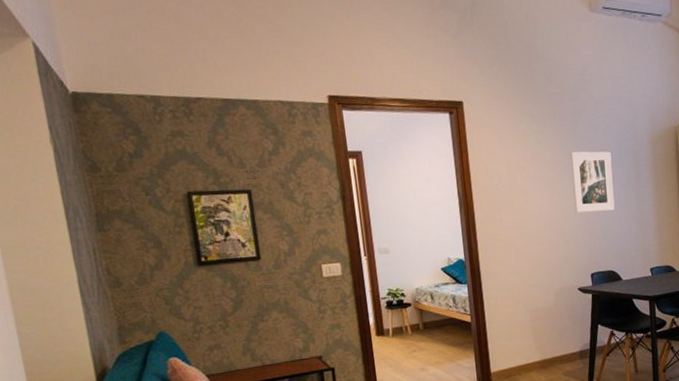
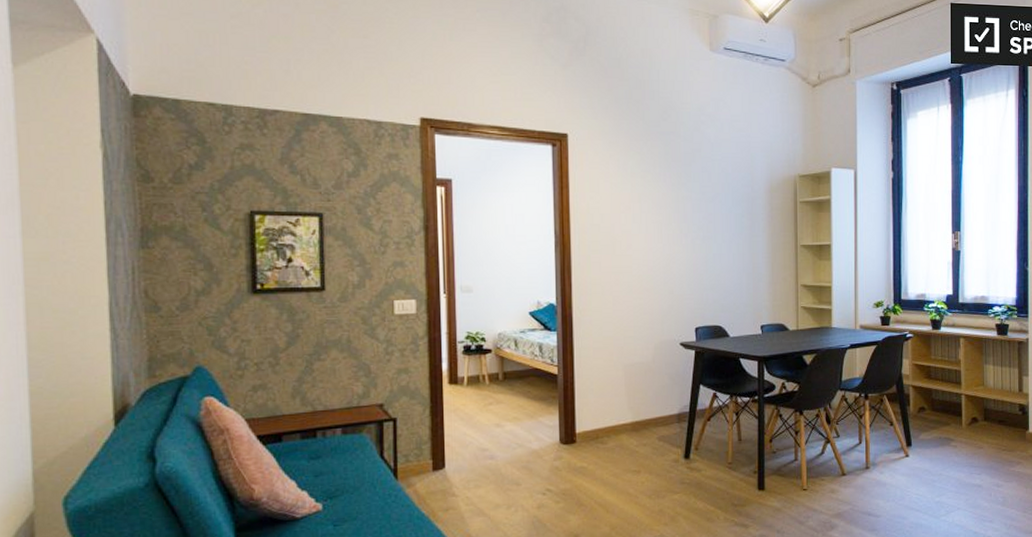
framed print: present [570,151,615,213] -> none [681,195,725,261]

